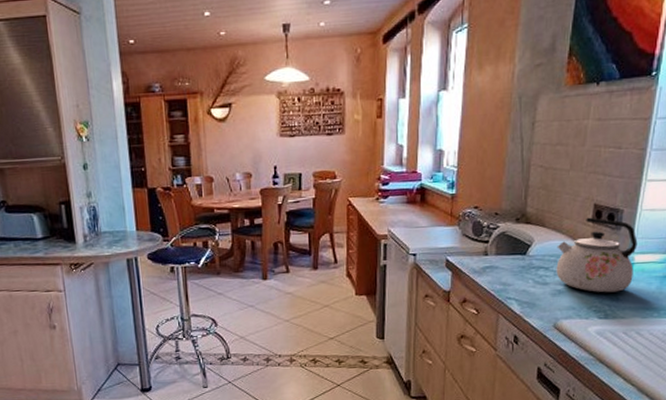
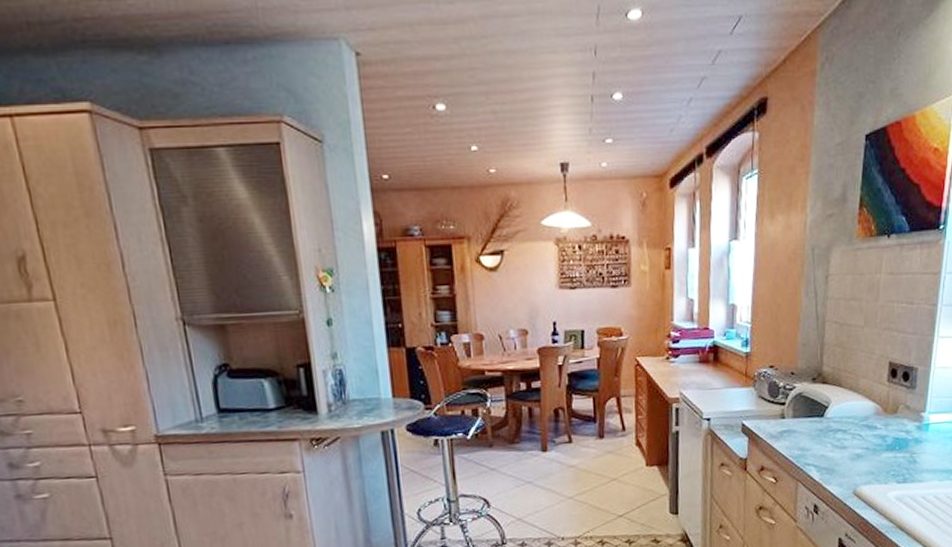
kettle: present [556,217,638,293] -> none [854,375,932,456]

